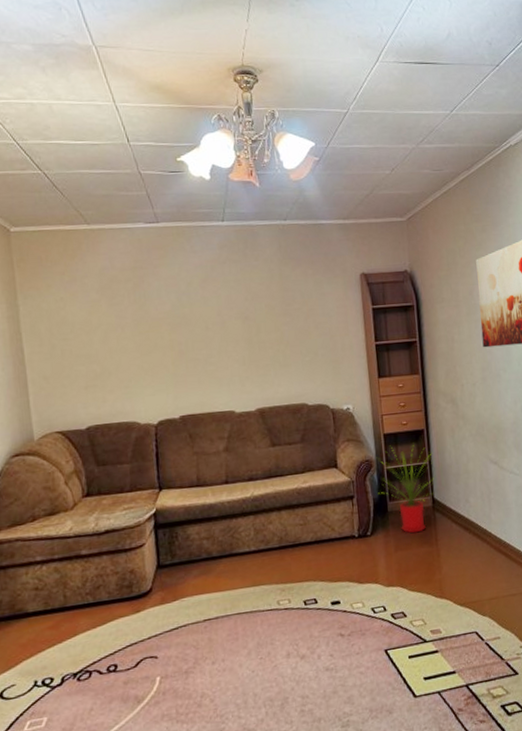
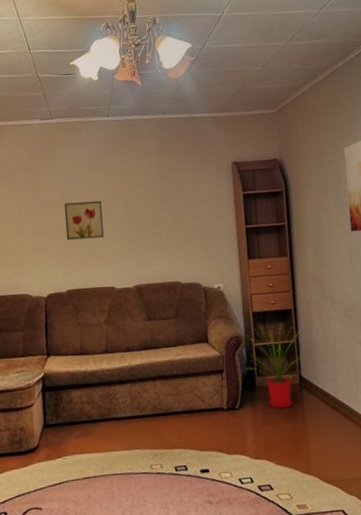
wall art: none [174,315,221,360] -> present [64,200,104,240]

